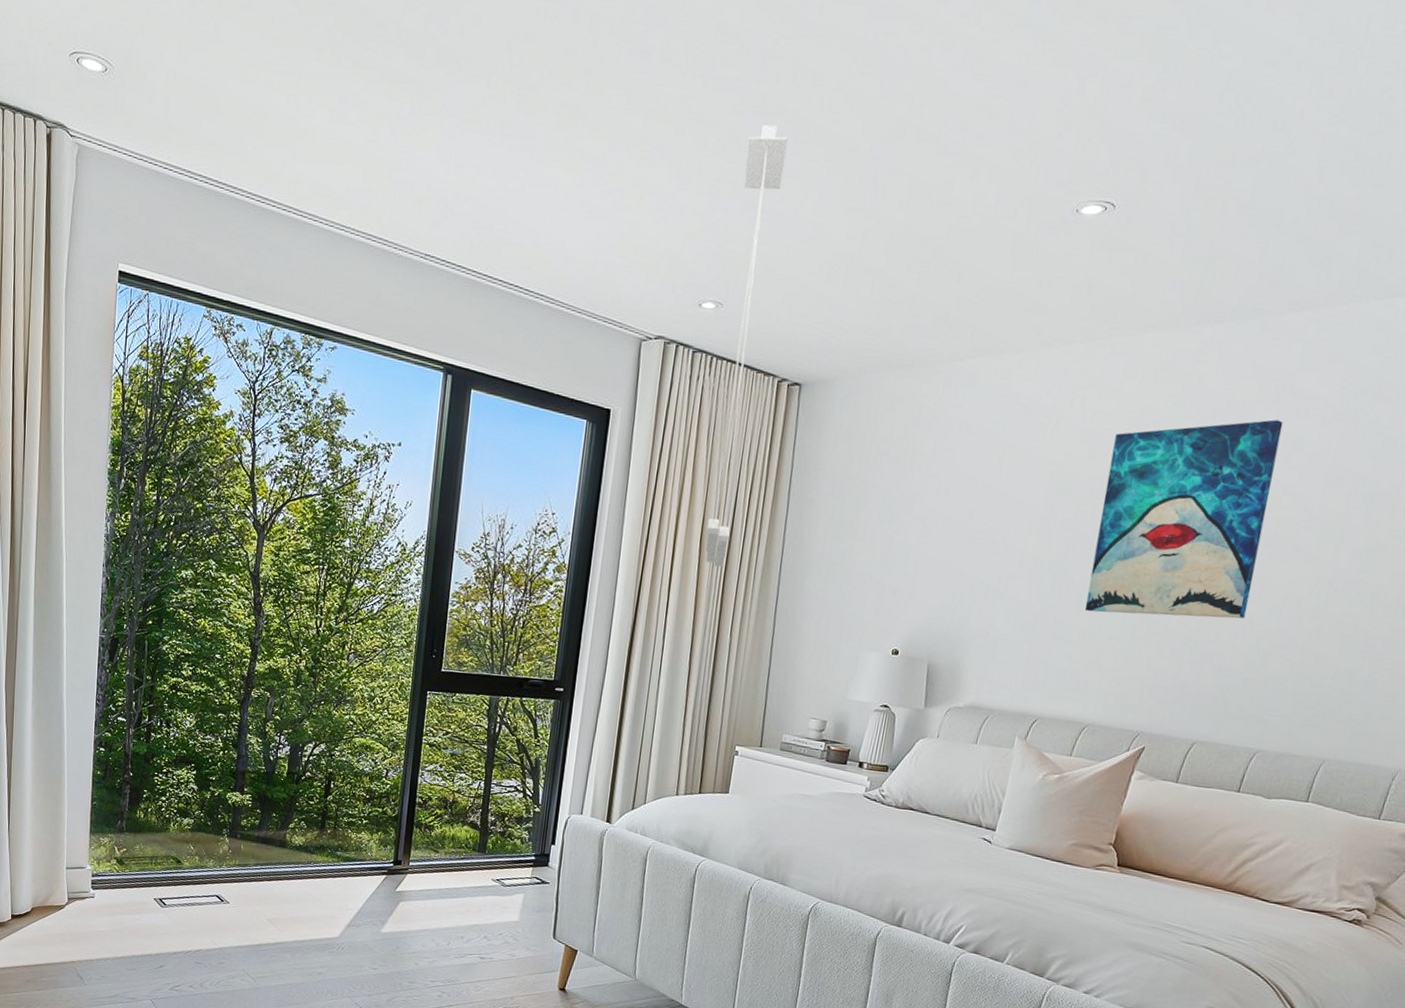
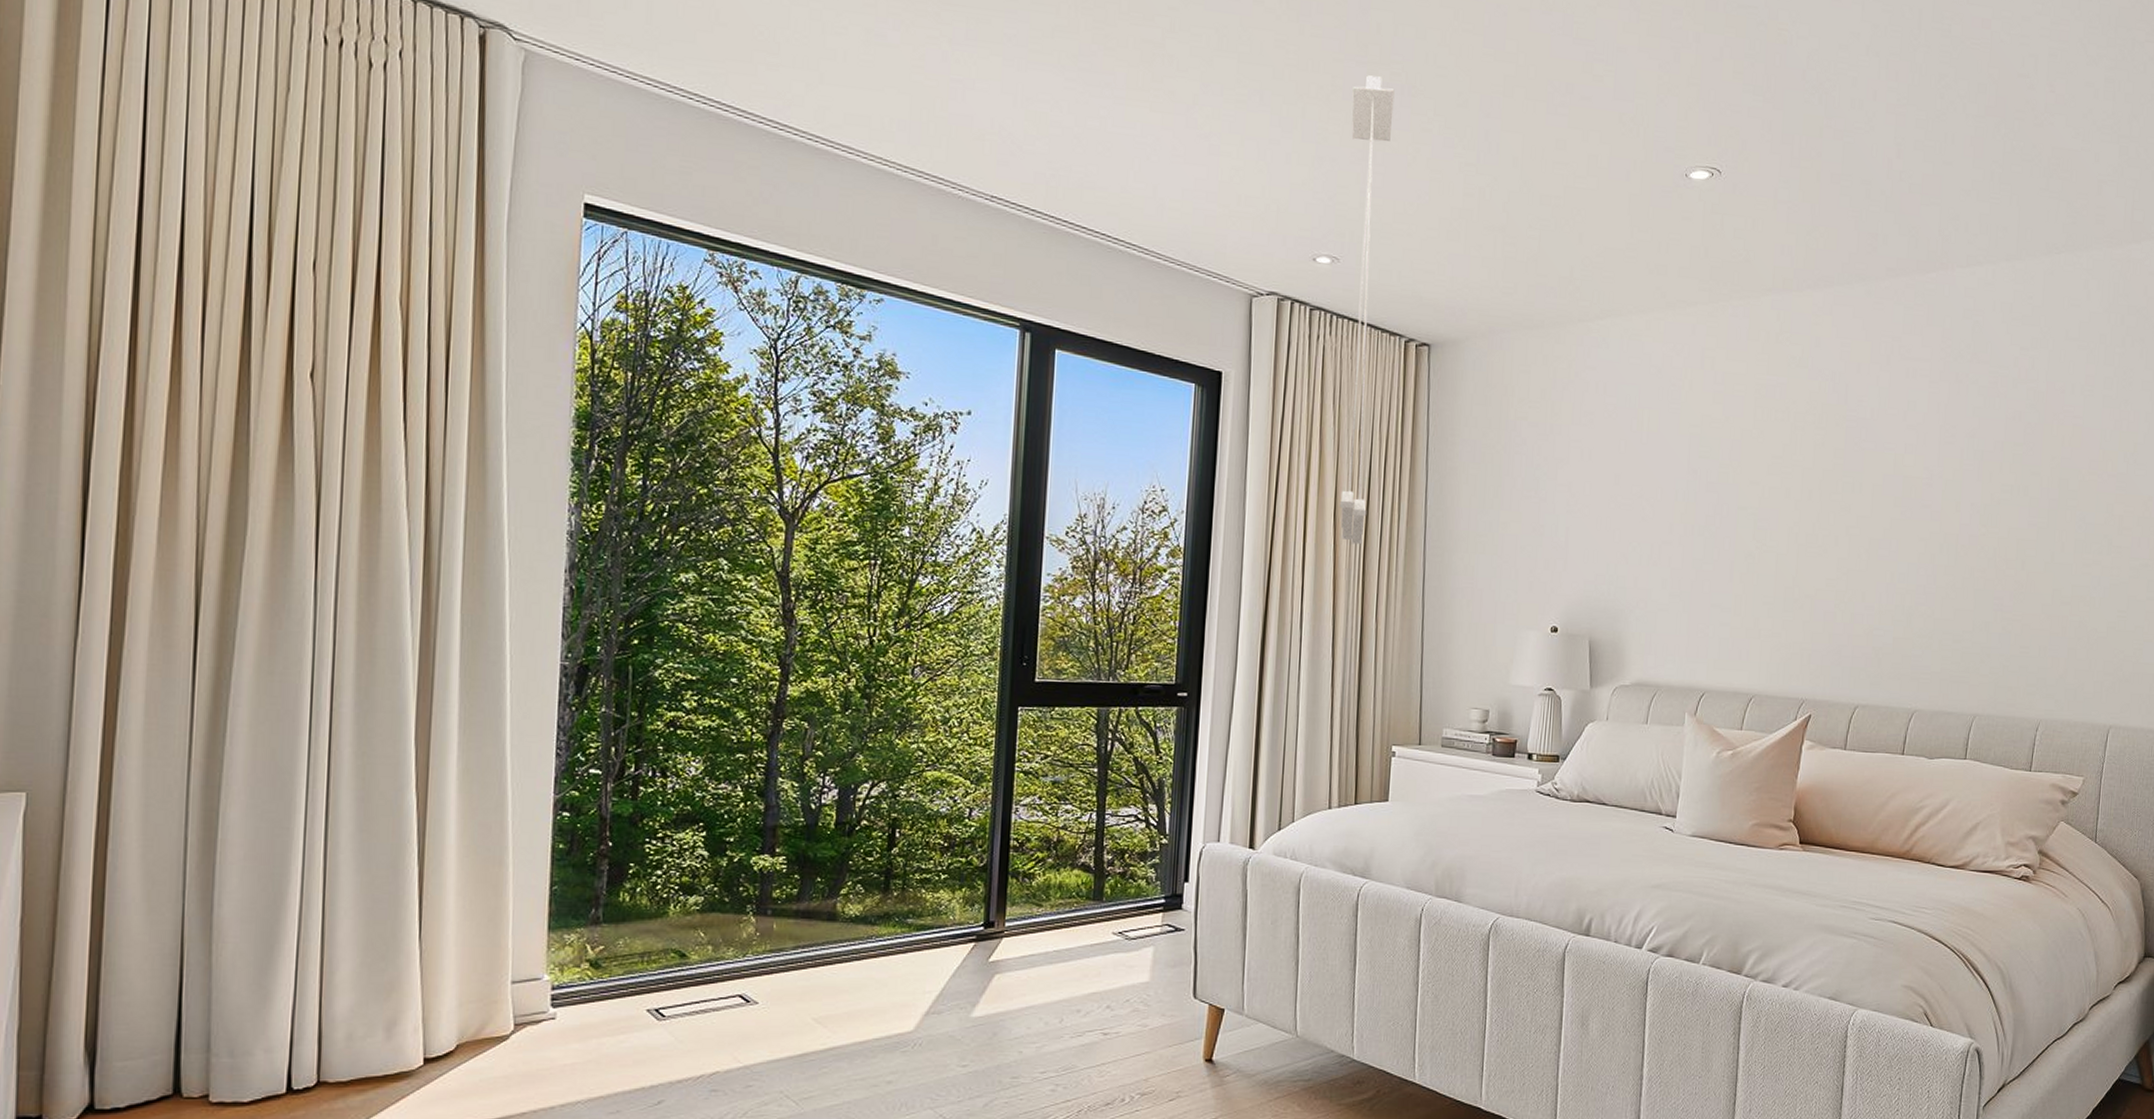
wall art: present [1084,419,1284,619] -> none [1737,380,1896,578]

